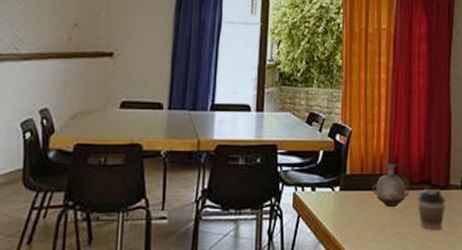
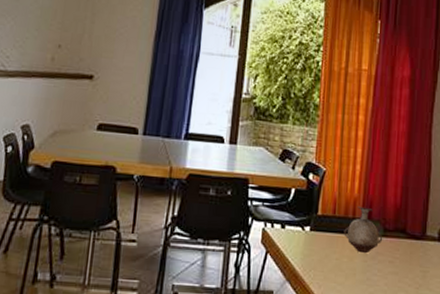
coffee cup: present [417,189,446,231] -> none [390,238,422,282]

